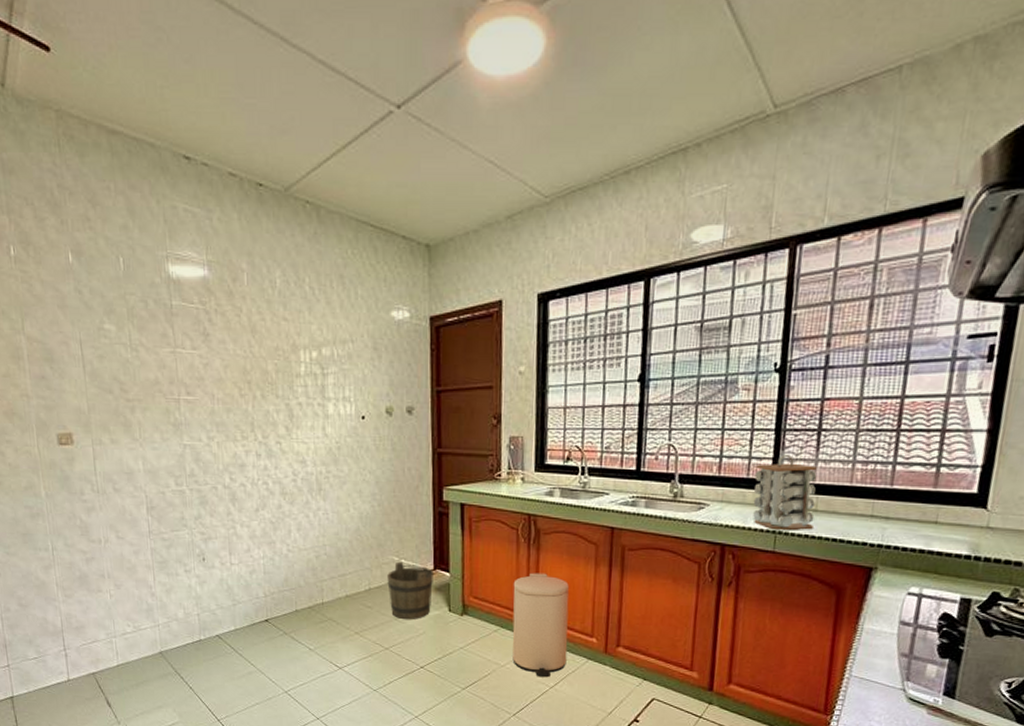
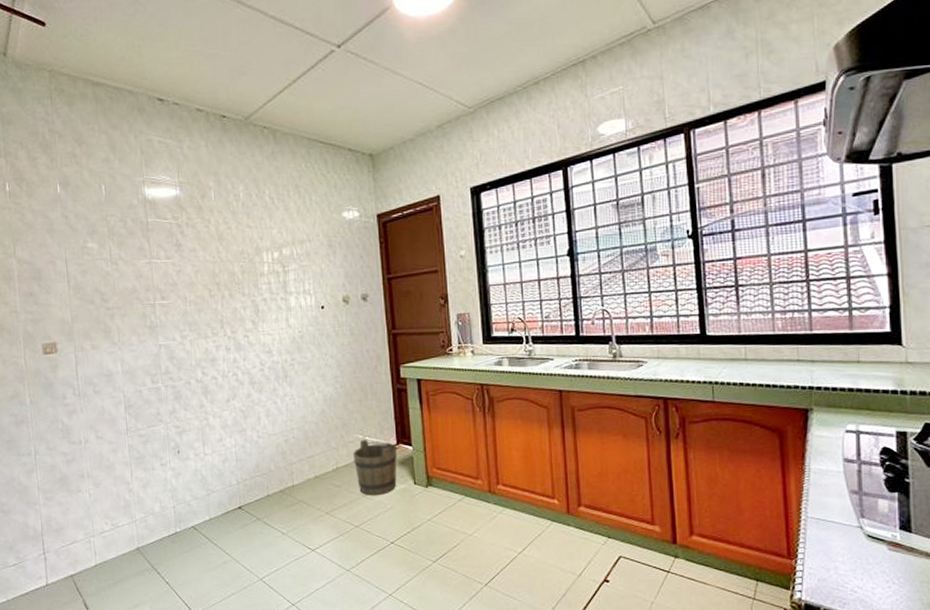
pedal bin: present [512,572,569,678] -> none [473,439,532,544]
spice rack: present [753,455,817,531] -> none [685,311,746,381]

